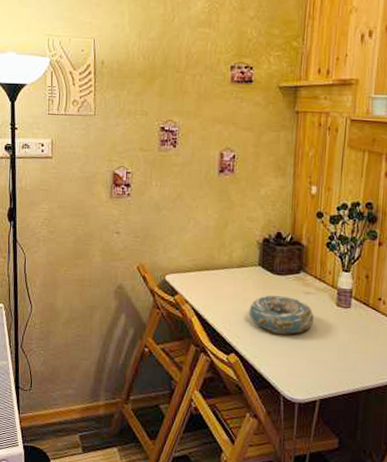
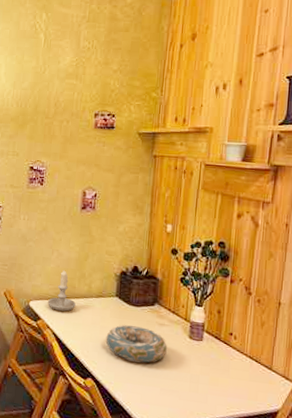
candle: none [186,240,216,284] -> present [48,270,76,312]

